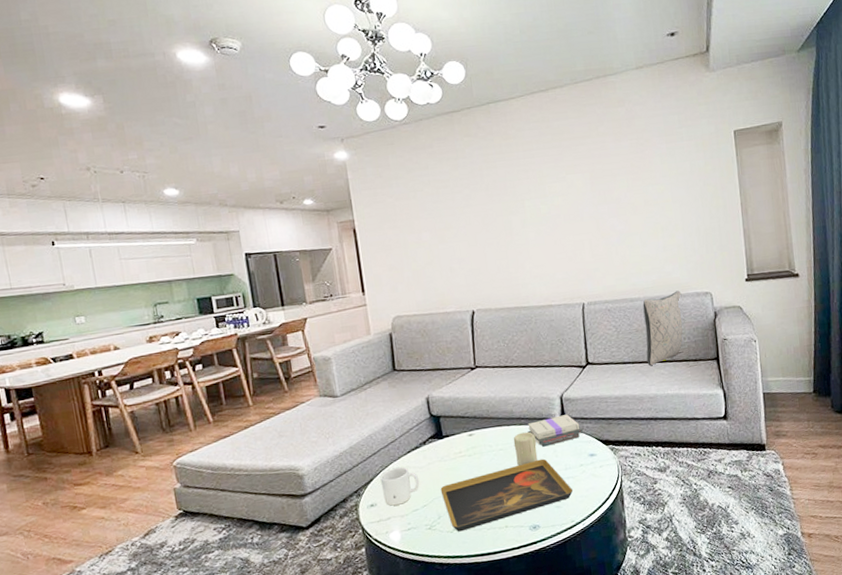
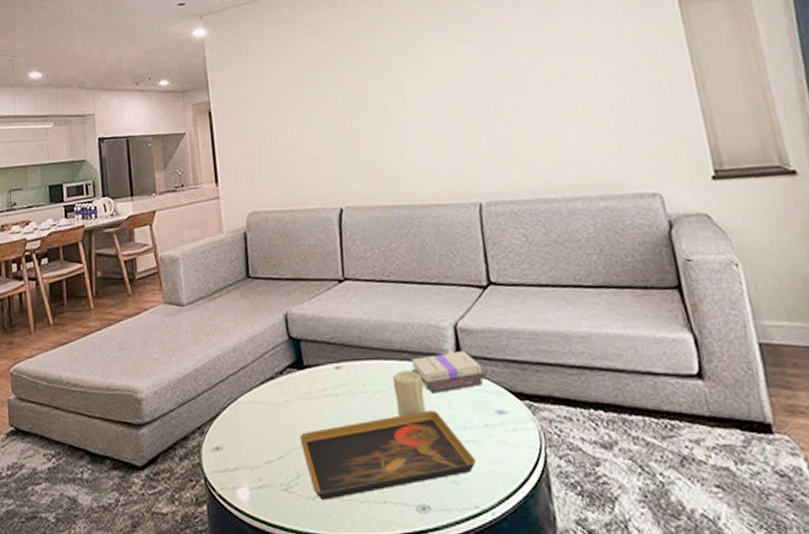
mug: present [380,466,420,506] -> none [227,401,275,452]
pillow: present [643,290,683,366] -> none [562,190,625,293]

